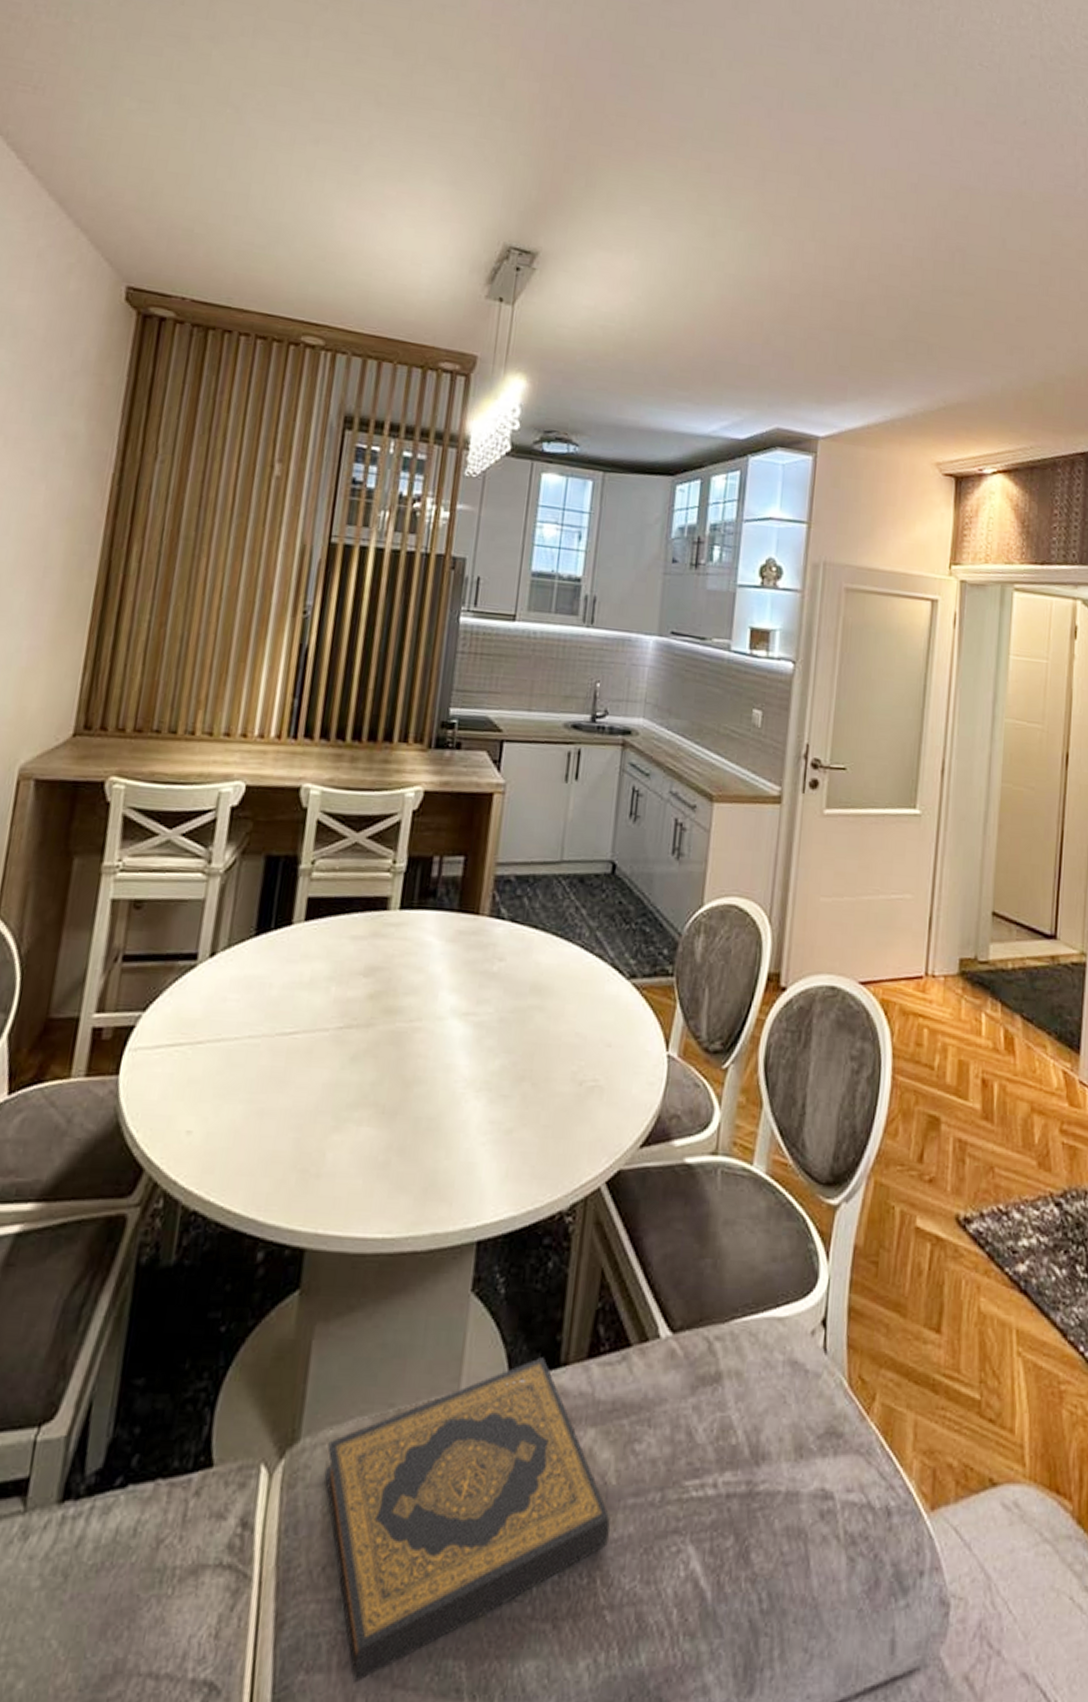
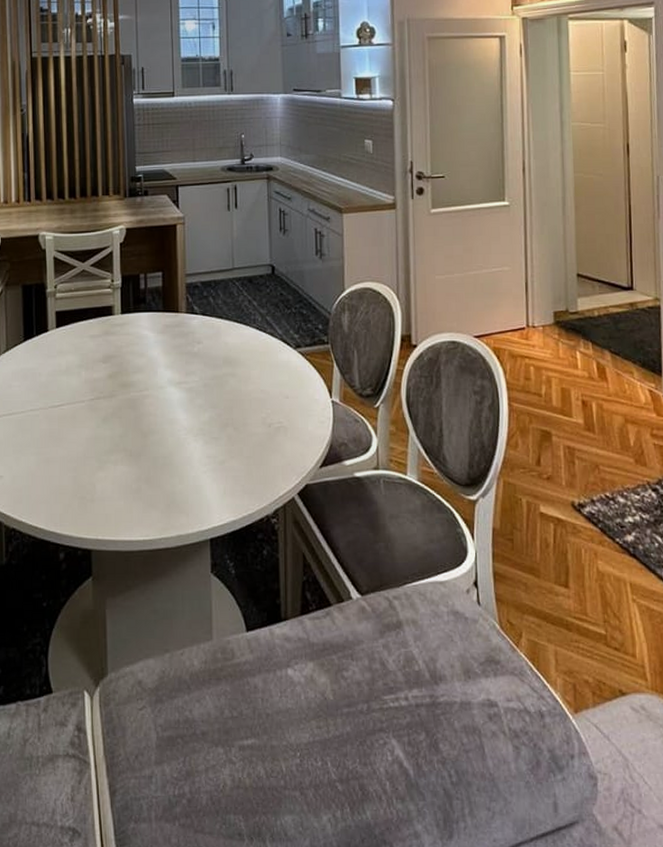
hardback book: present [324,1357,610,1683] -> none [127,615,333,829]

